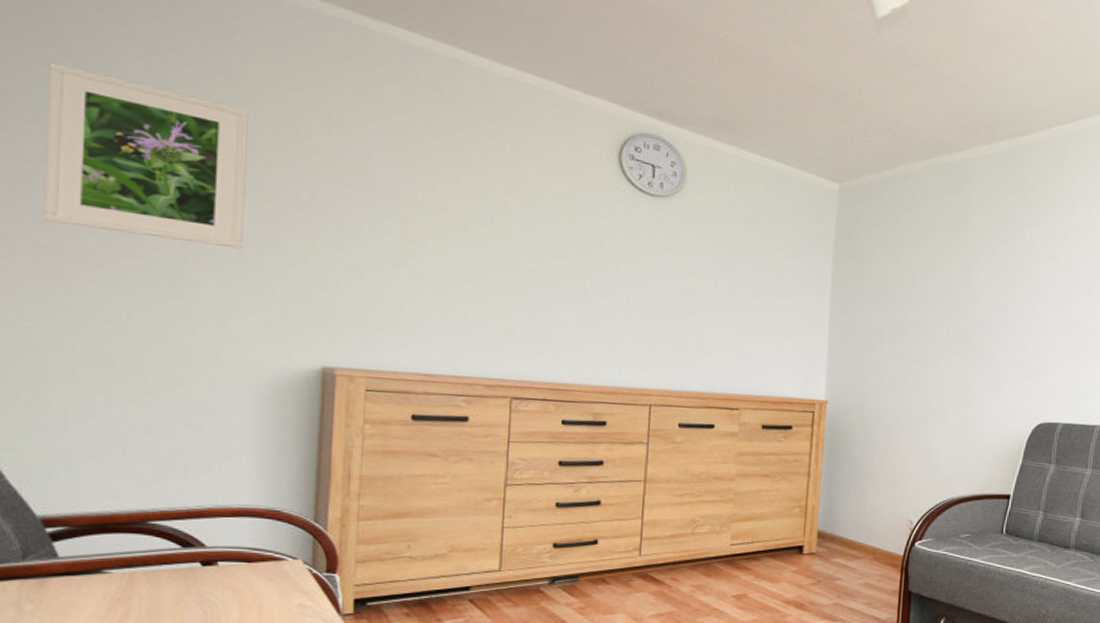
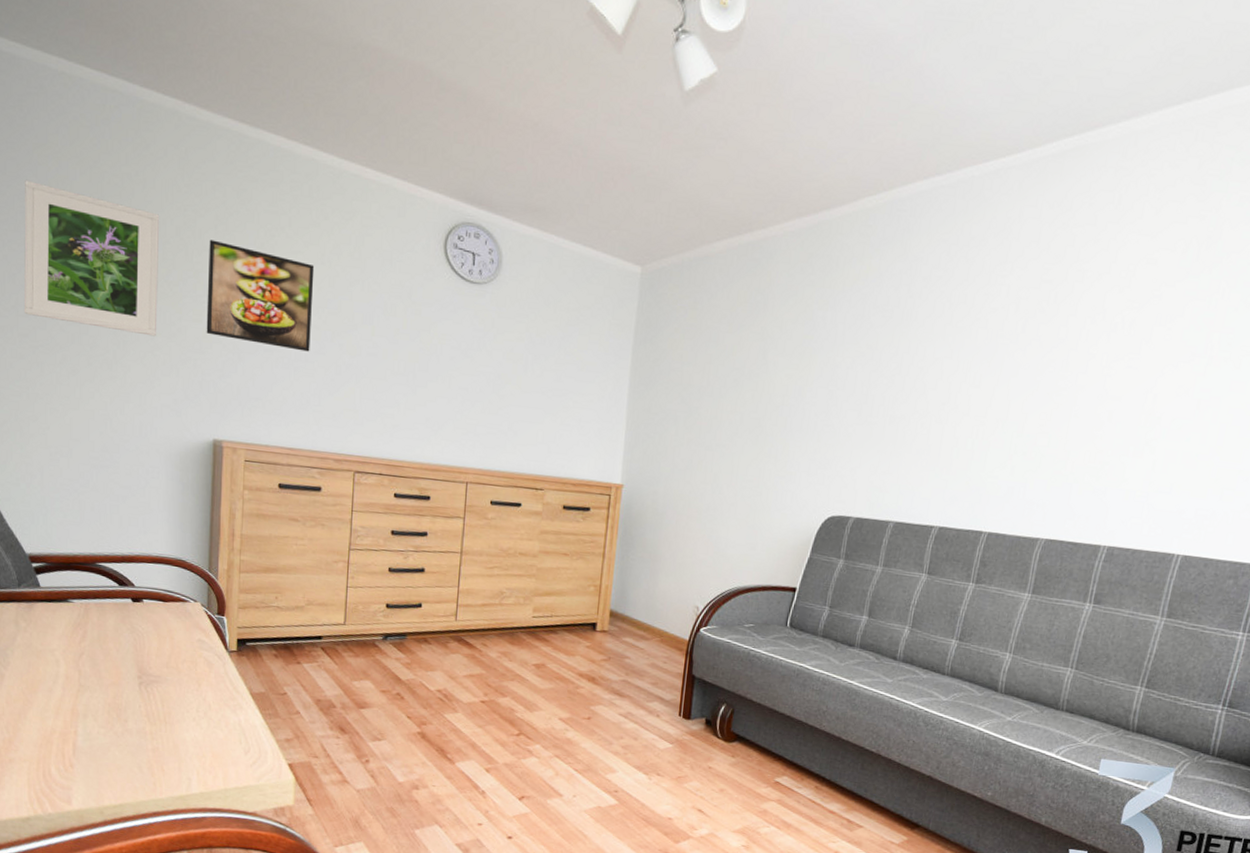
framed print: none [313,140,459,267] -> present [206,239,315,352]

